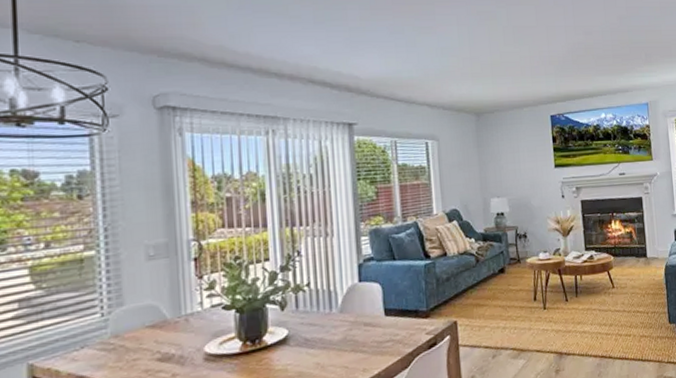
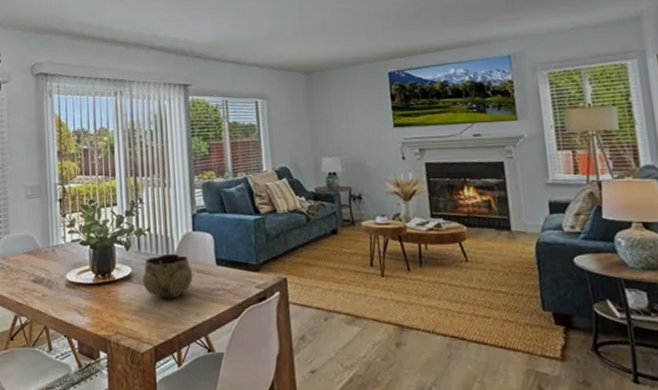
decorative bowl: none [301,308,360,359] -> present [143,253,193,299]

